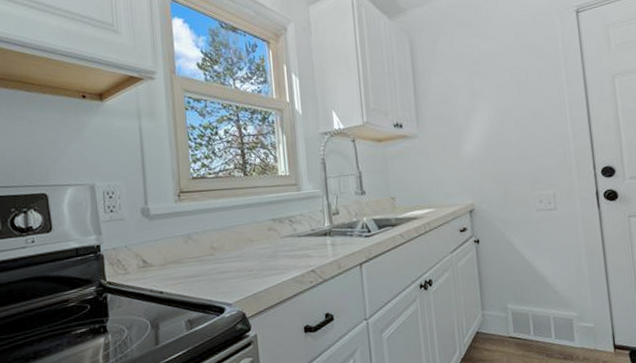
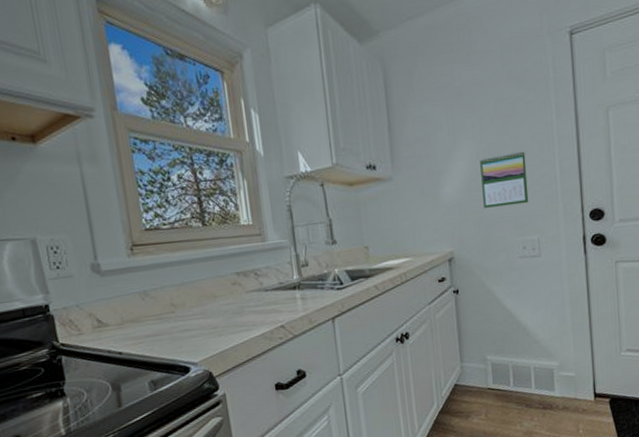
calendar: none [497,113,544,164] -> present [480,151,529,208]

